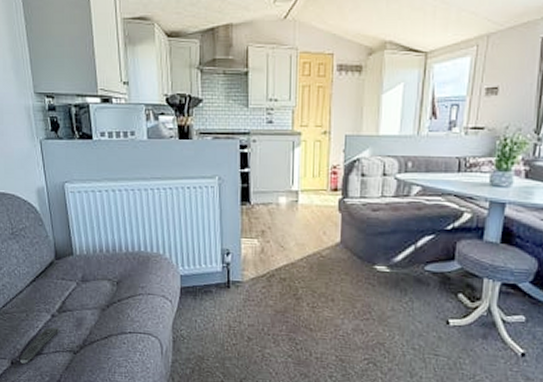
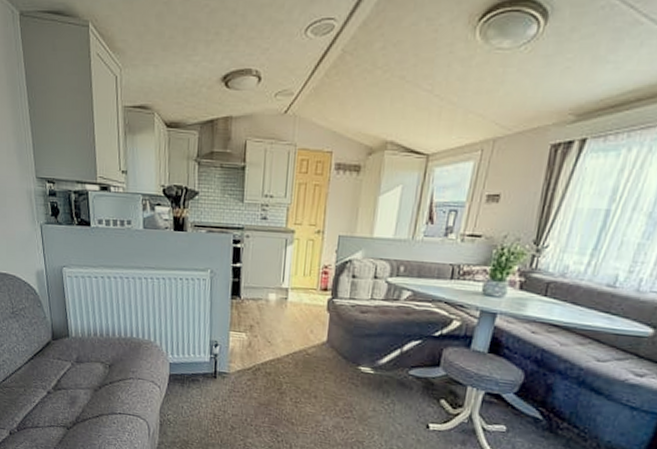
remote control: present [19,327,60,364] -> none [17,403,55,435]

